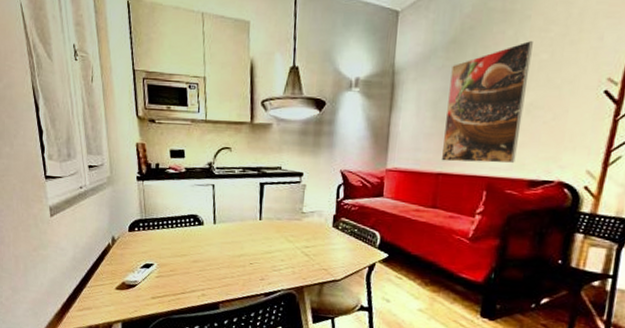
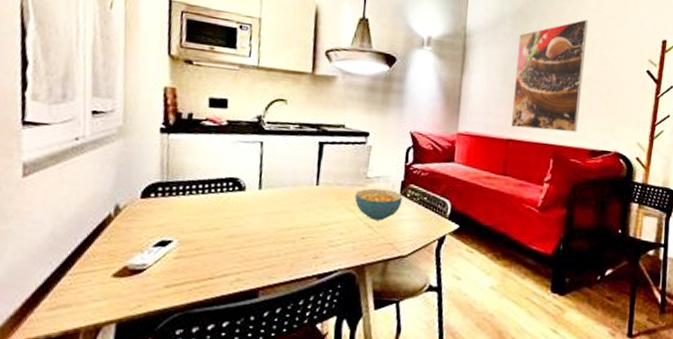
cereal bowl: none [292,222,335,250] -> present [354,188,403,221]

